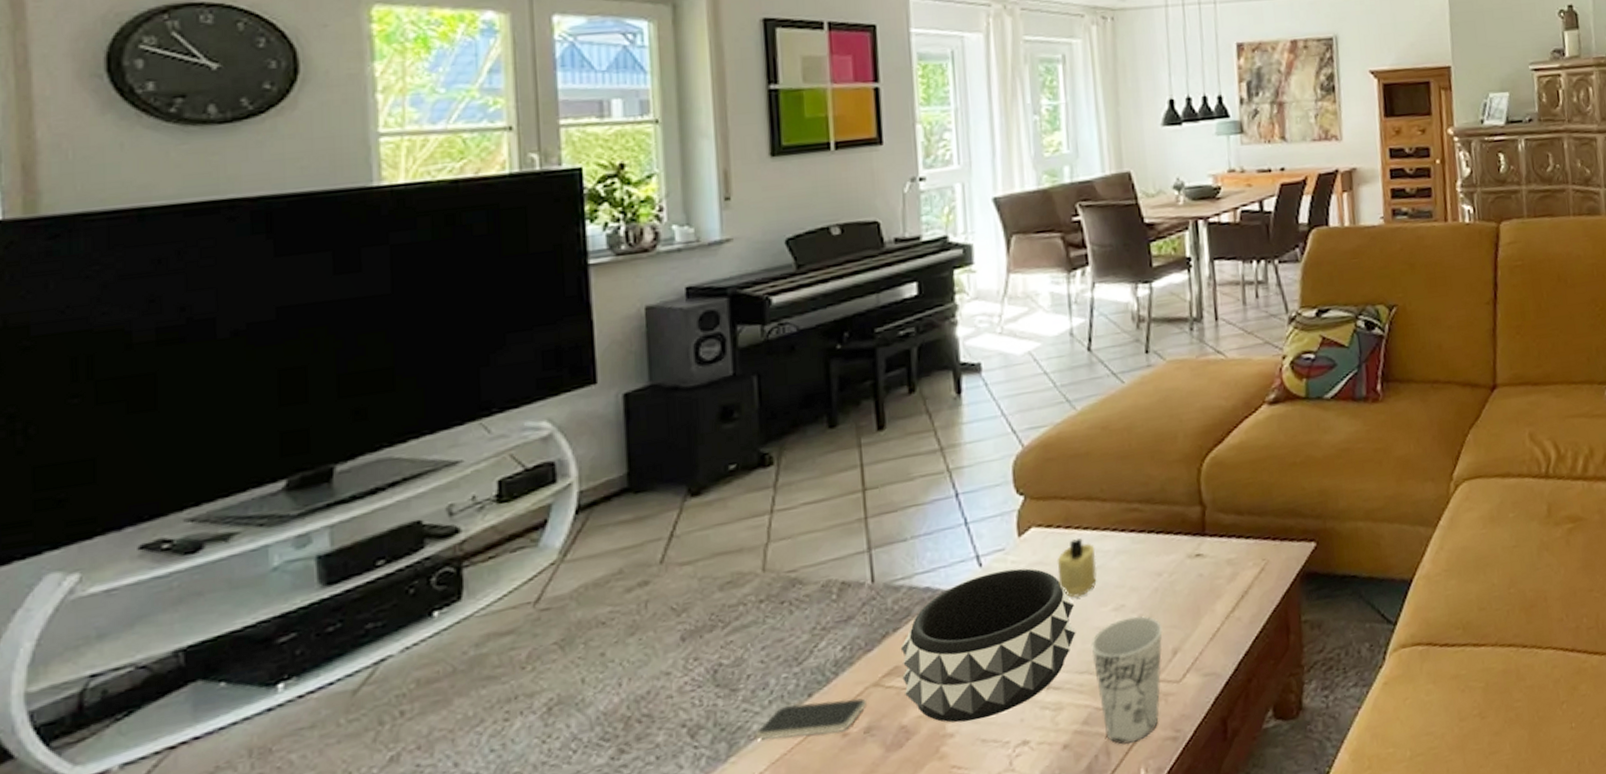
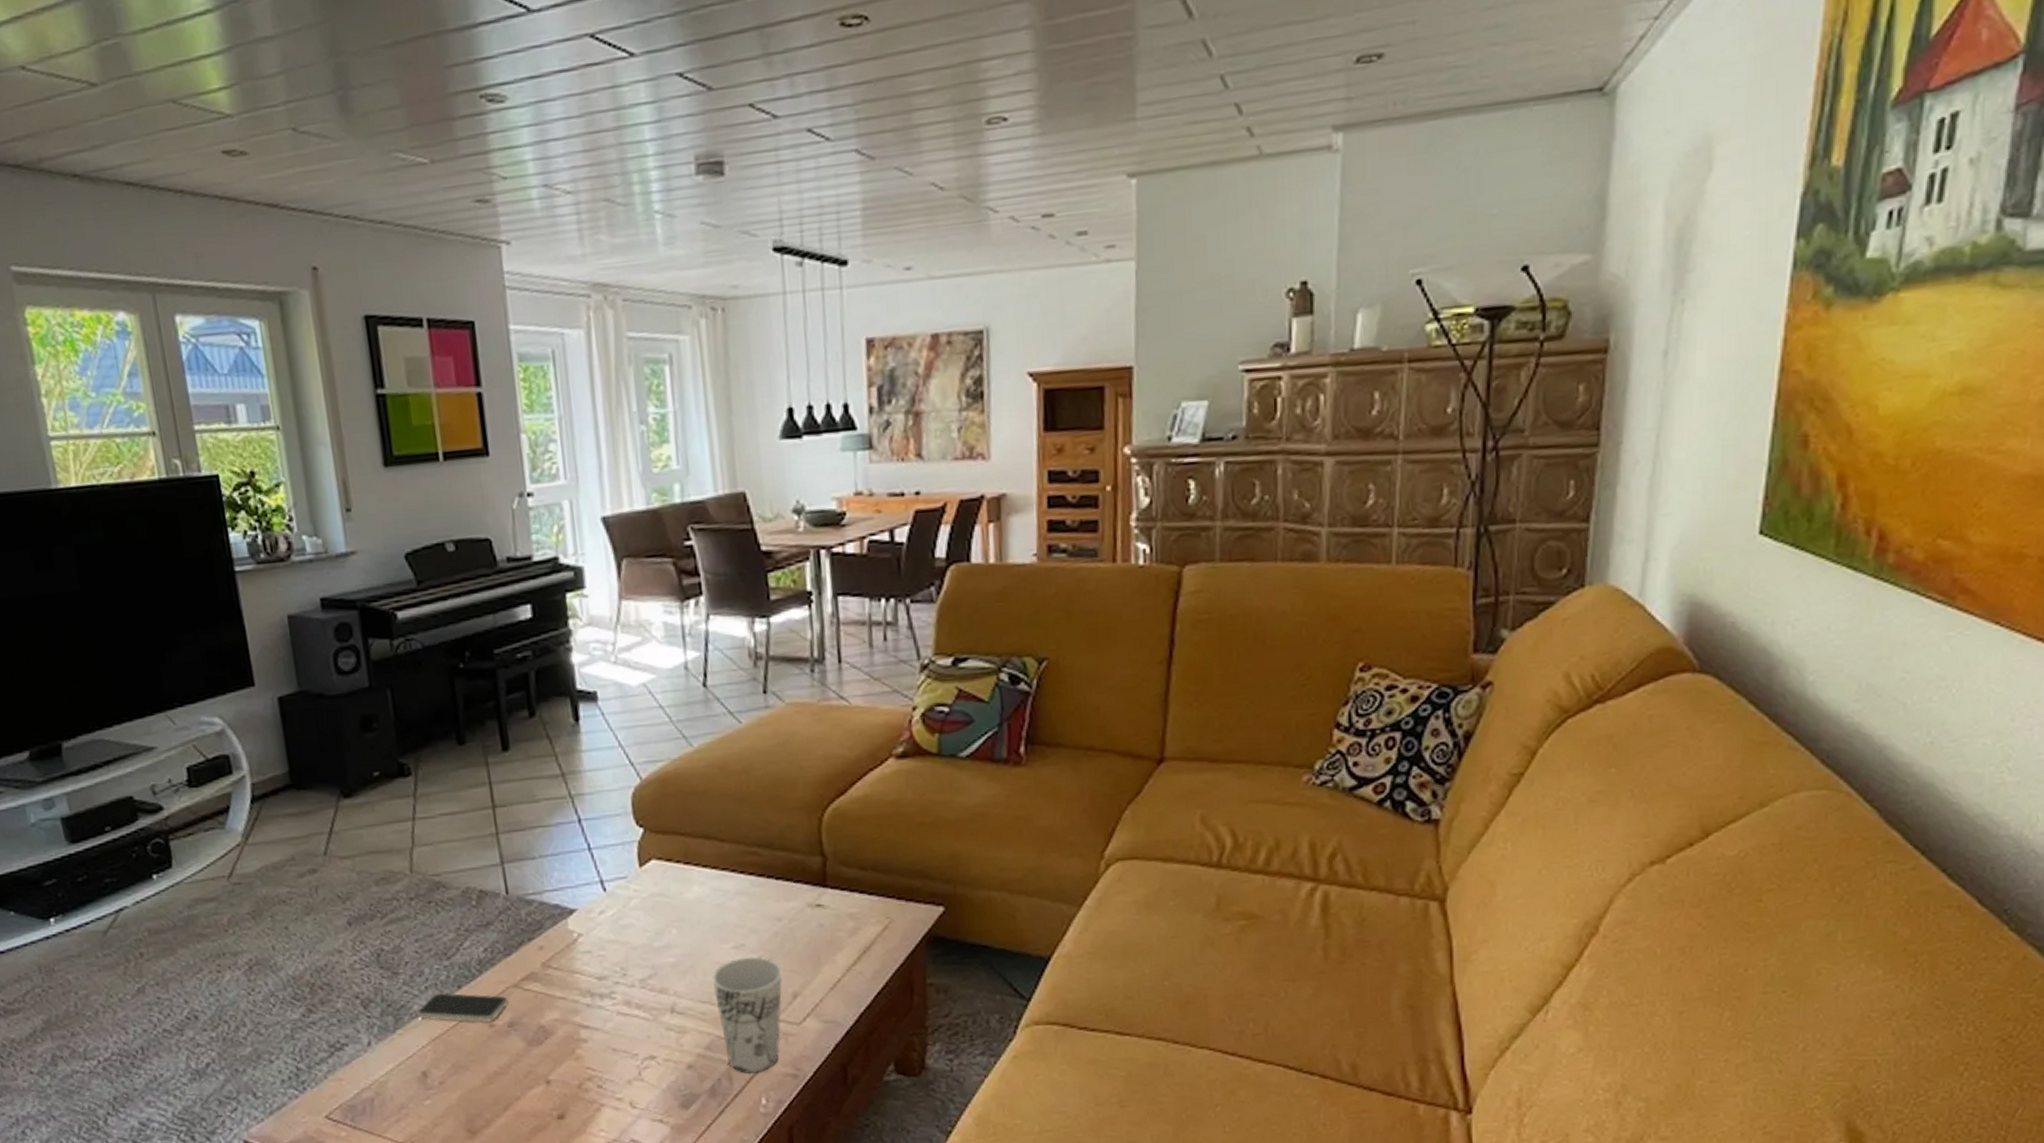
decorative bowl: present [900,568,1076,723] -> none [535,897,698,1031]
candle: present [1057,538,1097,598] -> none [677,875,717,931]

